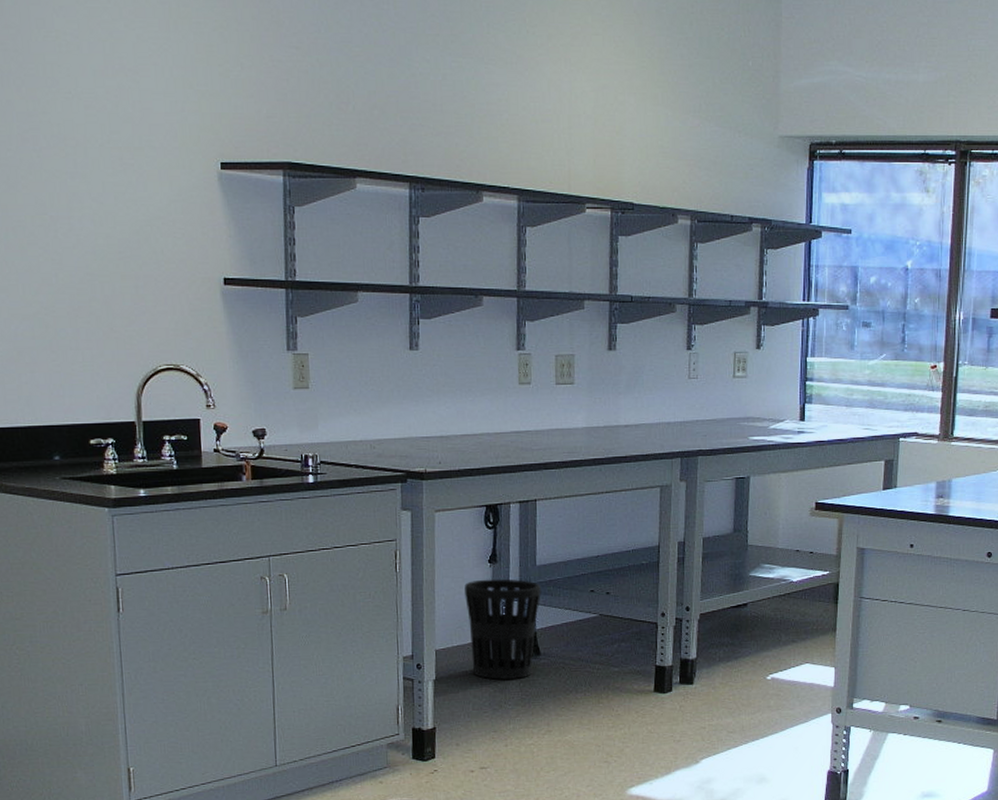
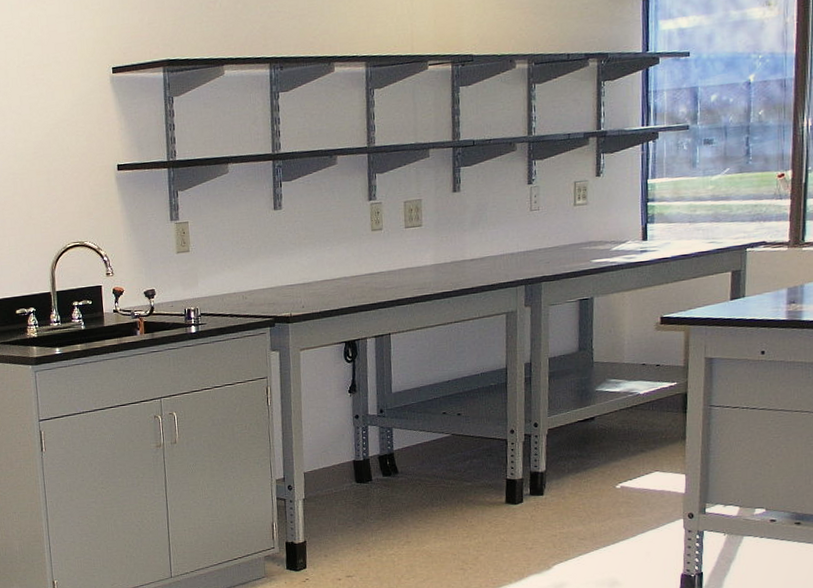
wastebasket: present [465,579,541,680] -> none [328,406,397,497]

